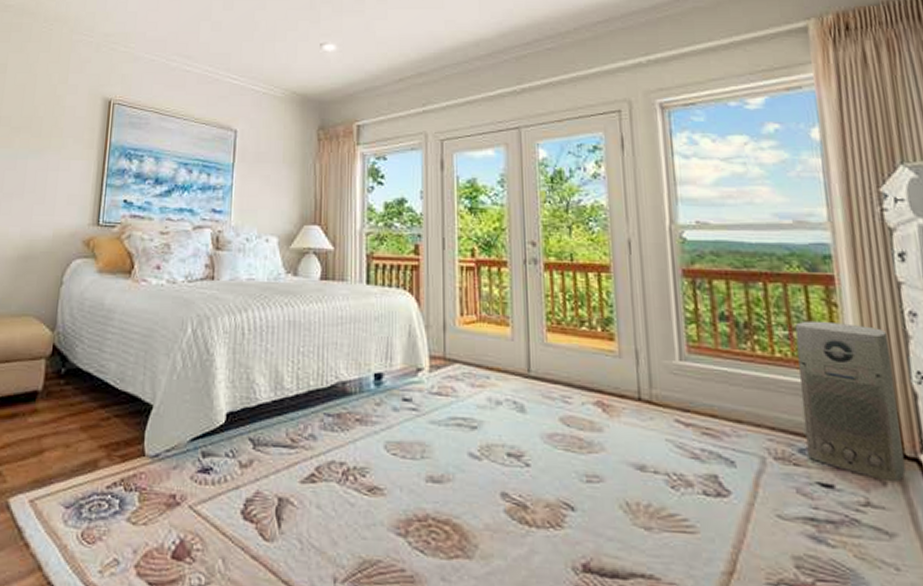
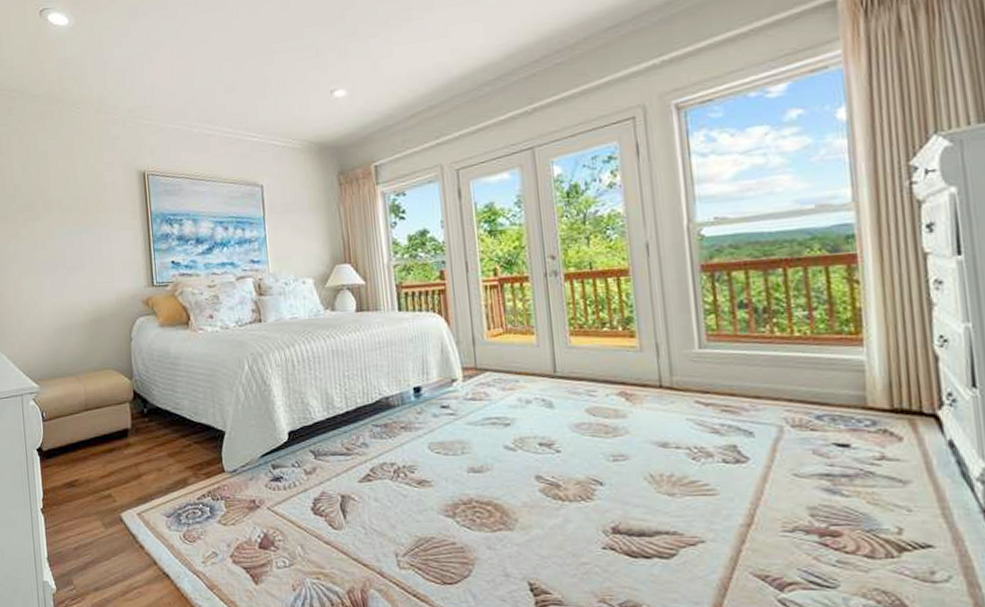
air purifier: present [794,320,906,483] -> none [814,298,923,437]

